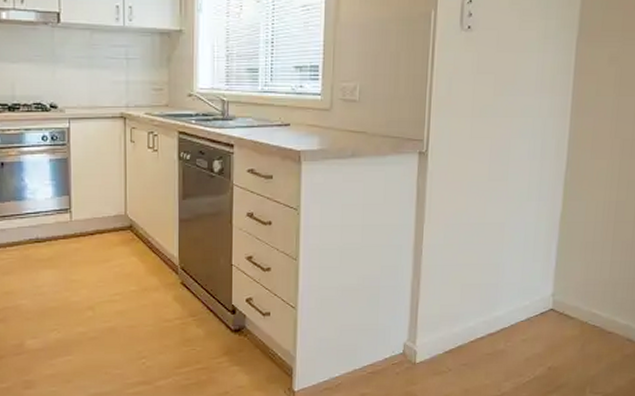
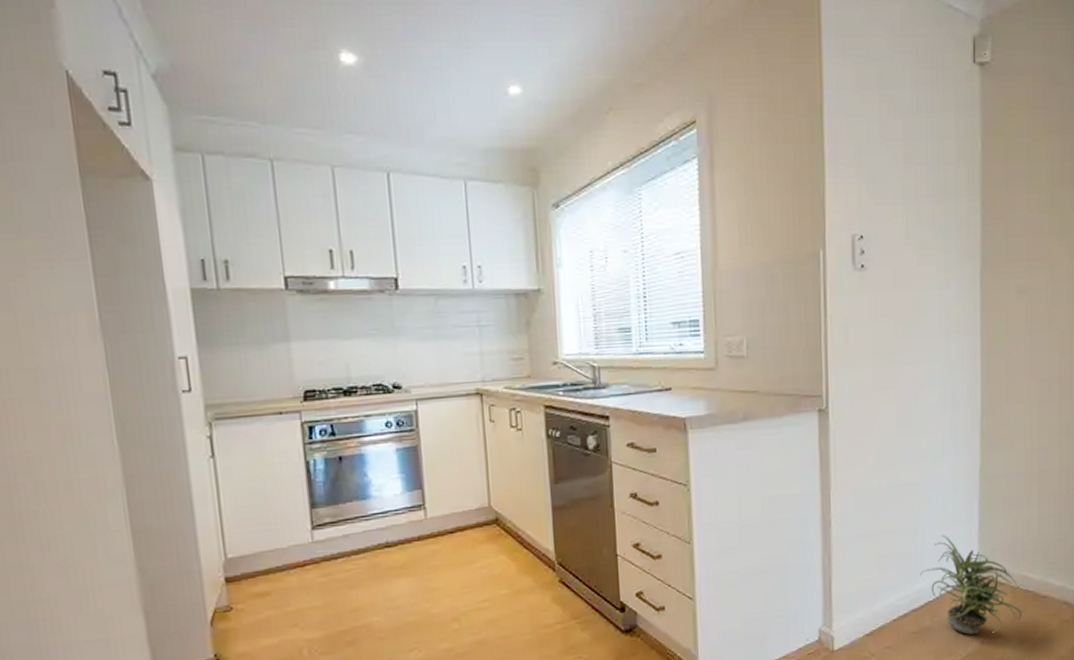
potted plant: none [498,270,588,361] -> present [920,534,1022,635]

